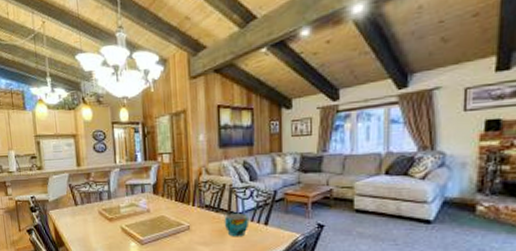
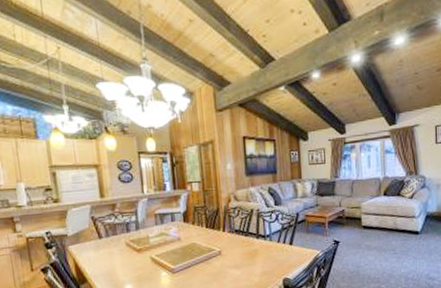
cup: present [224,214,250,237] -> none [253,236,276,258]

